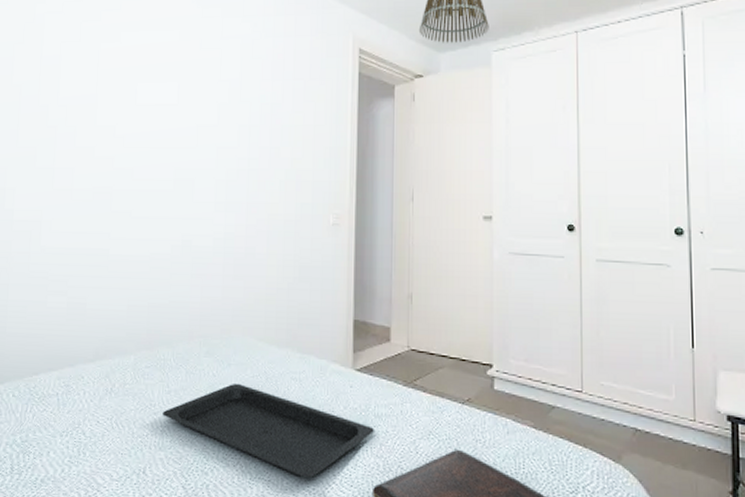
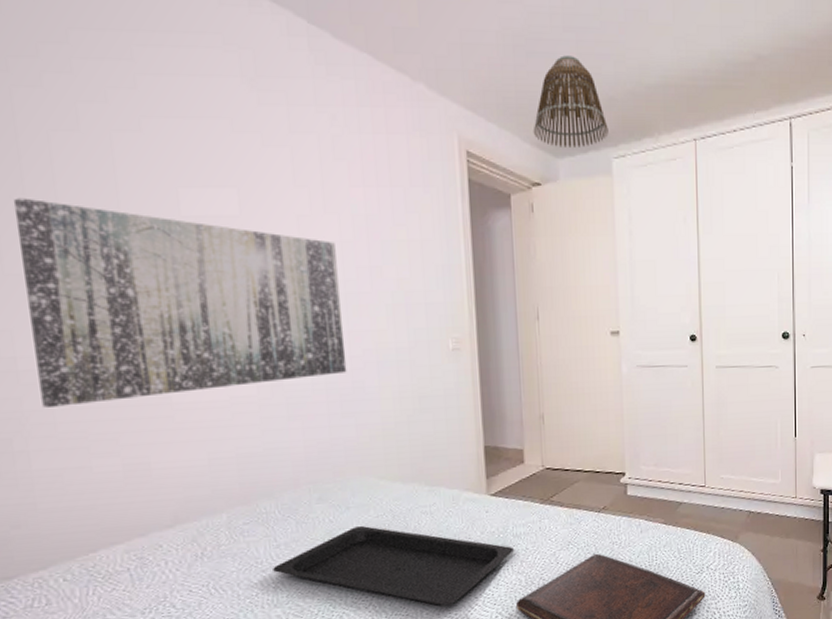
wall art: none [23,91,245,251] -> present [13,198,347,407]

